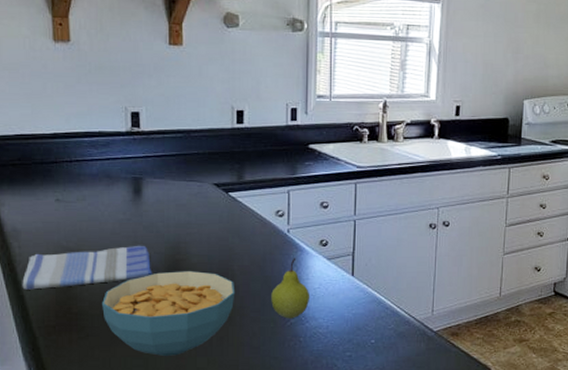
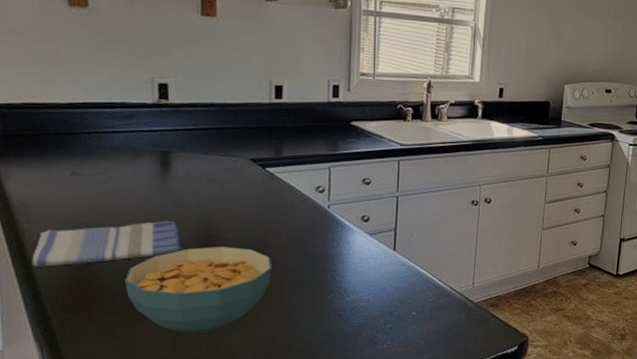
fruit: present [271,258,311,319] -> none [310,233,351,293]

